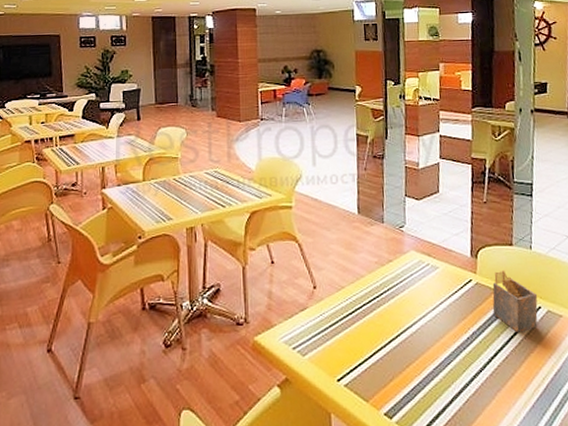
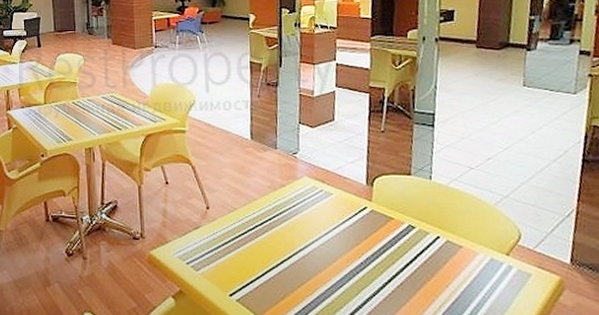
napkin holder: present [492,270,538,332] -> none [388,198,437,260]

